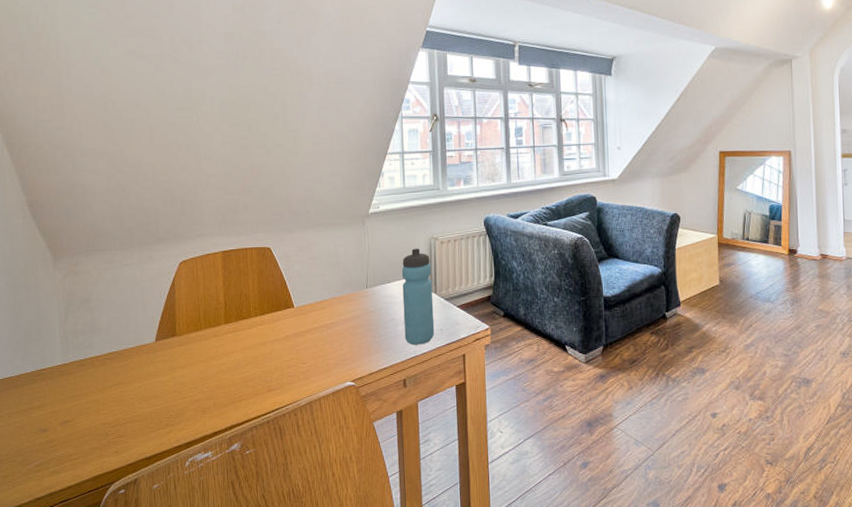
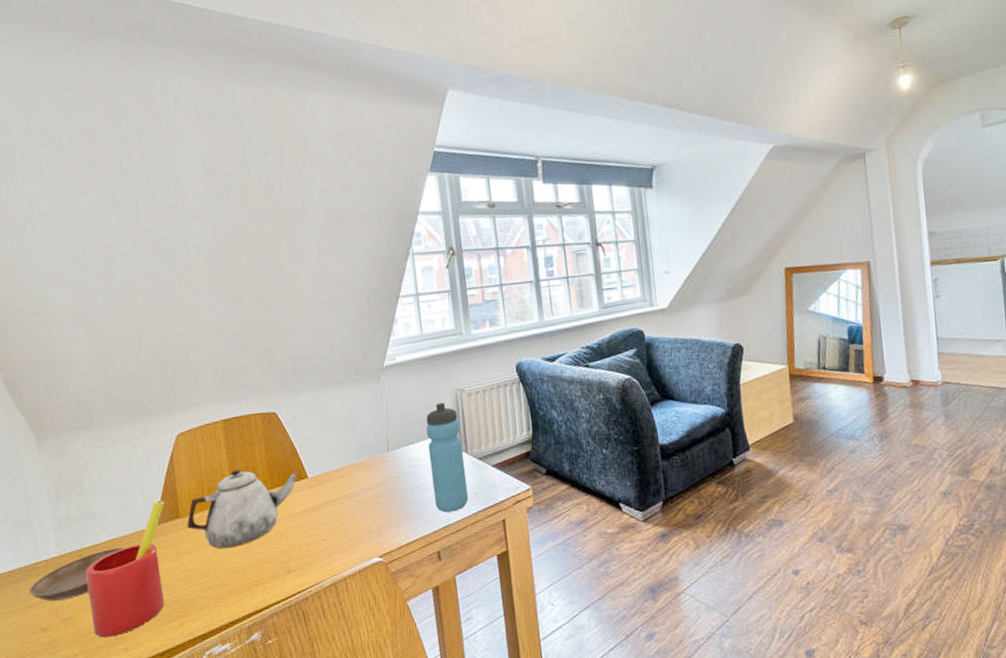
saucer: none [33,360,124,405] -> present [29,547,125,601]
straw: none [86,319,164,441] -> present [85,500,165,638]
teapot: none [182,296,286,366] -> present [187,470,299,549]

